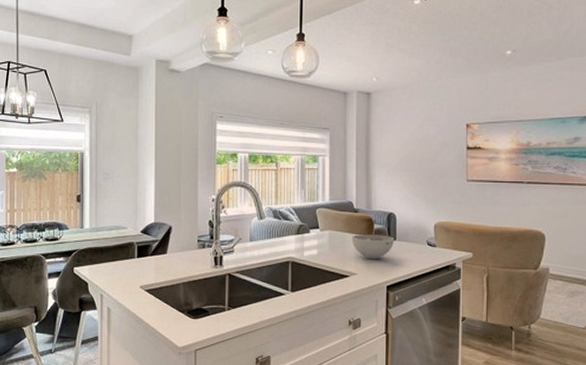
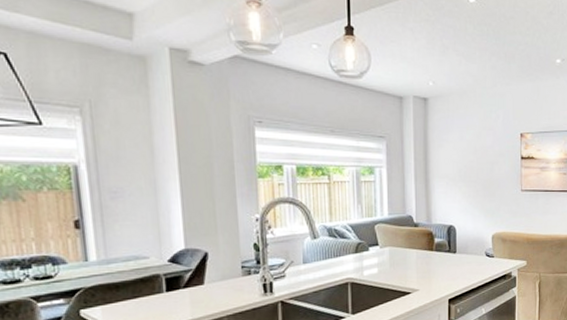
bowl: present [351,234,394,260] -> none [412,248,454,274]

